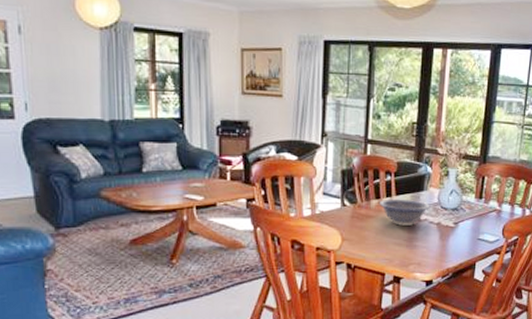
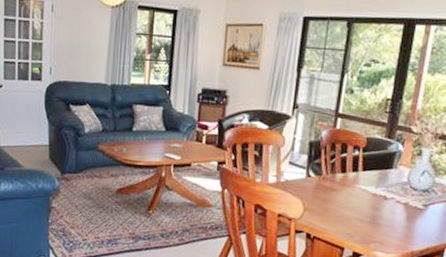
decorative bowl: present [379,199,430,226] -> none [344,173,399,203]

